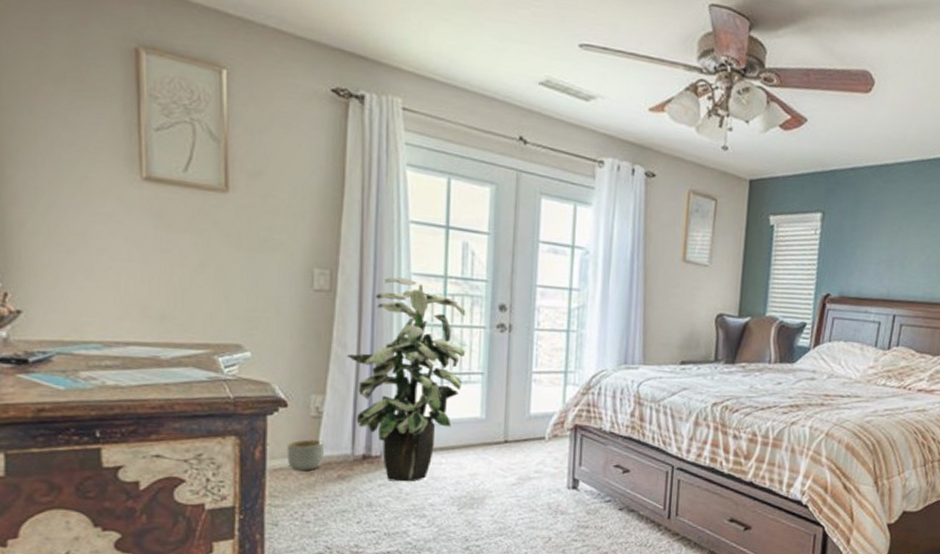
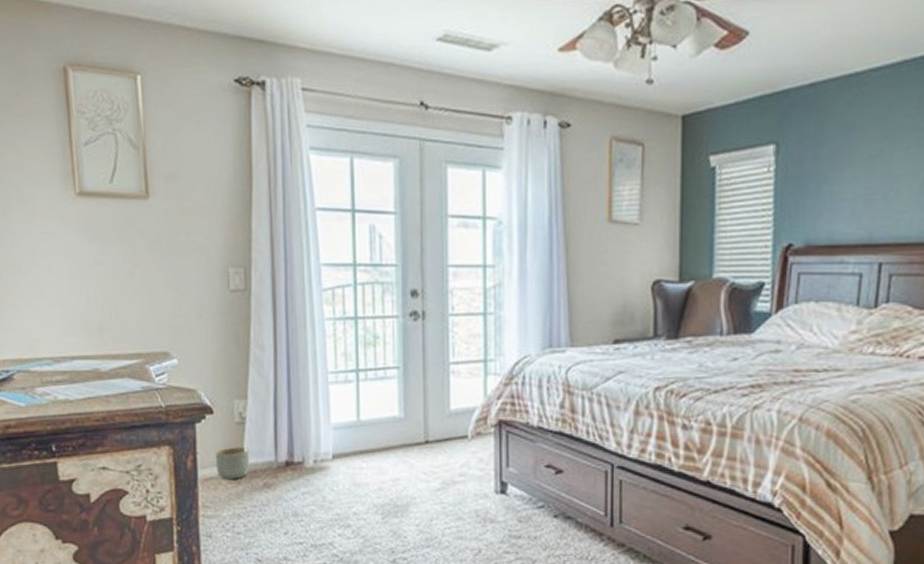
indoor plant: present [346,277,466,482] -> none [264,270,380,490]

